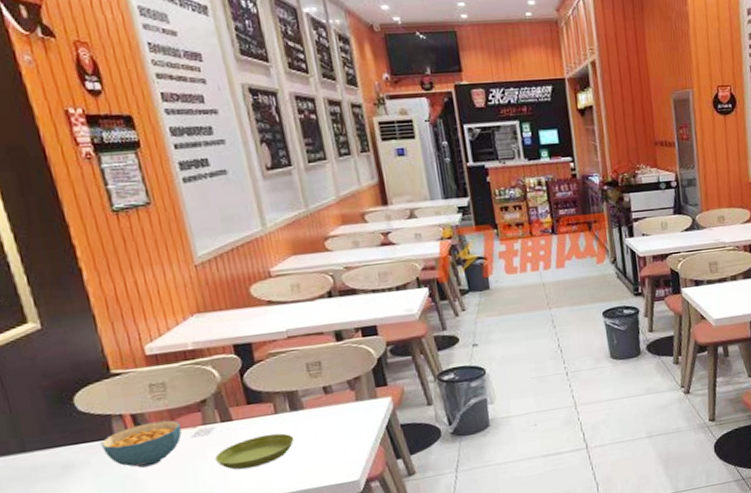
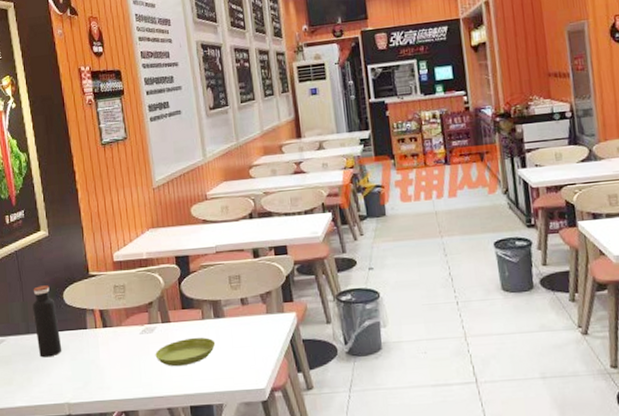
water bottle: none [24,390,80,479] -> present [32,285,62,358]
cereal bowl: present [100,420,182,468] -> none [77,317,134,356]

